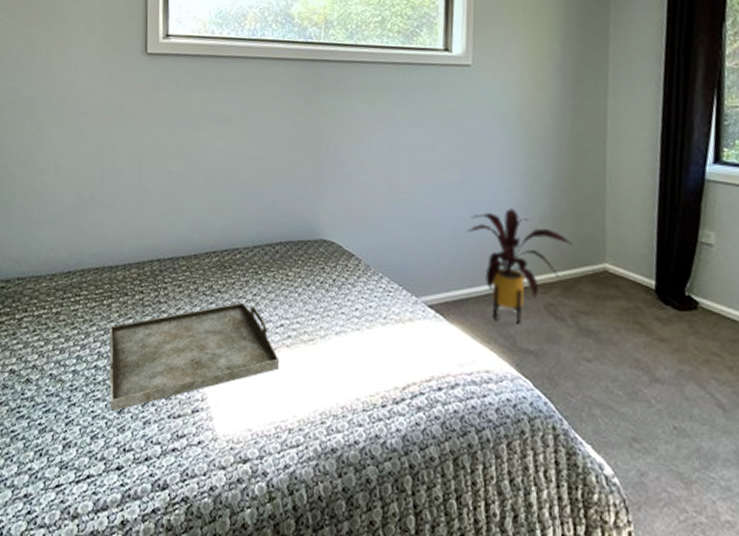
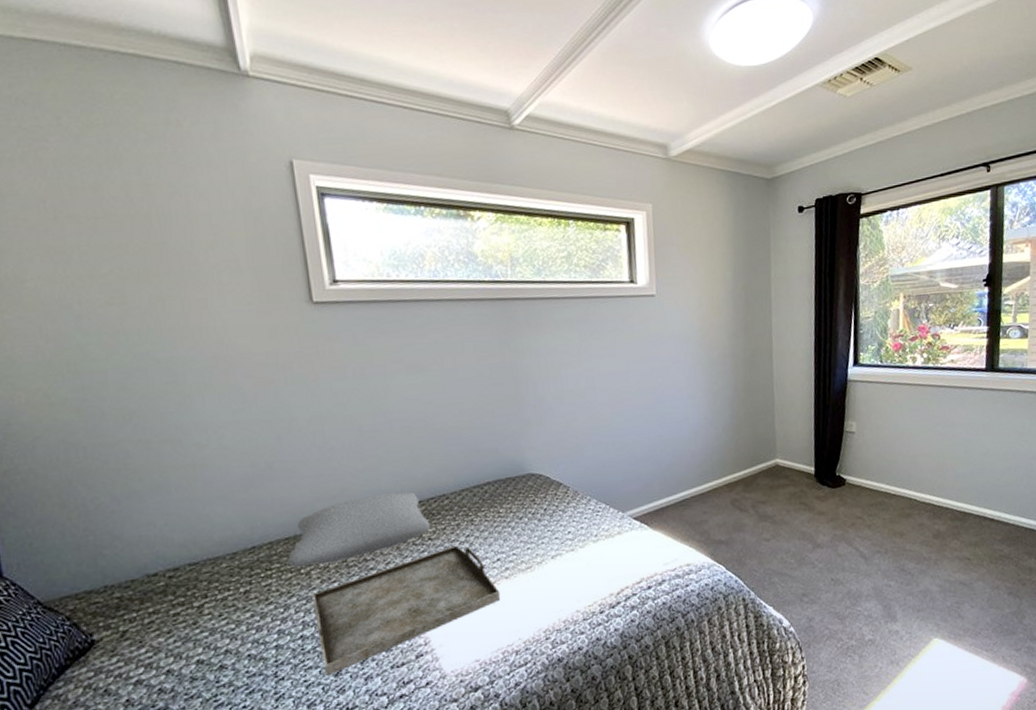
cushion: none [94,239,221,300] -> present [287,492,431,568]
house plant: present [467,208,572,324] -> none [662,422,750,521]

